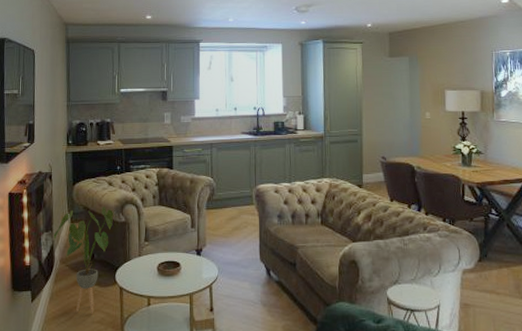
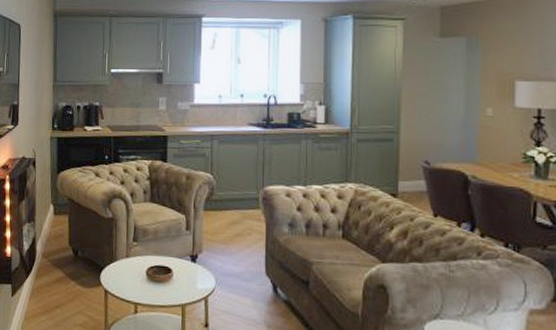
house plant: present [53,207,114,314] -> none [35,199,100,316]

